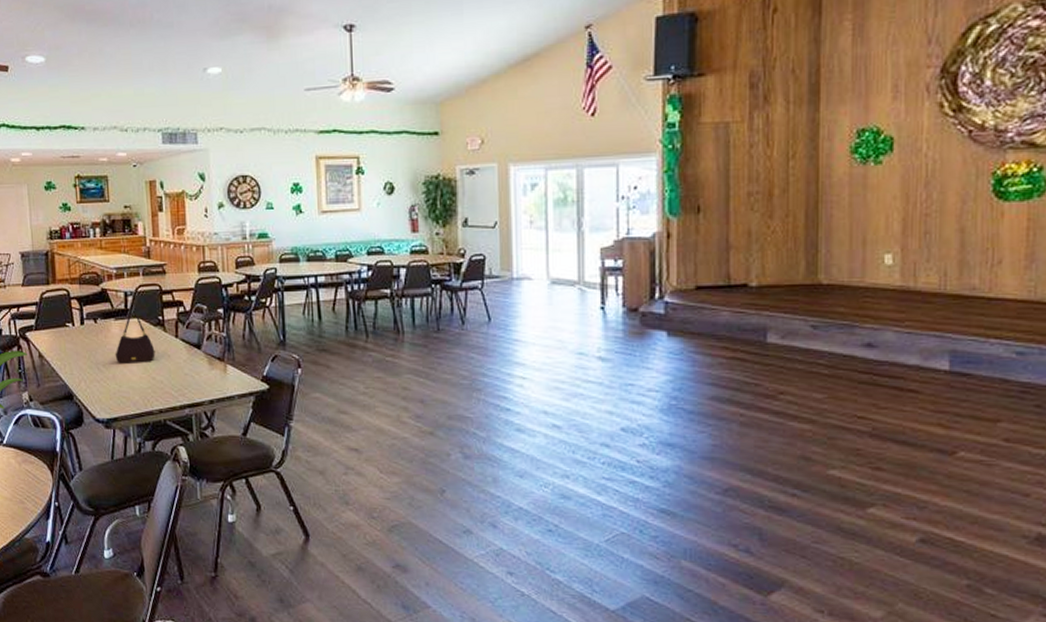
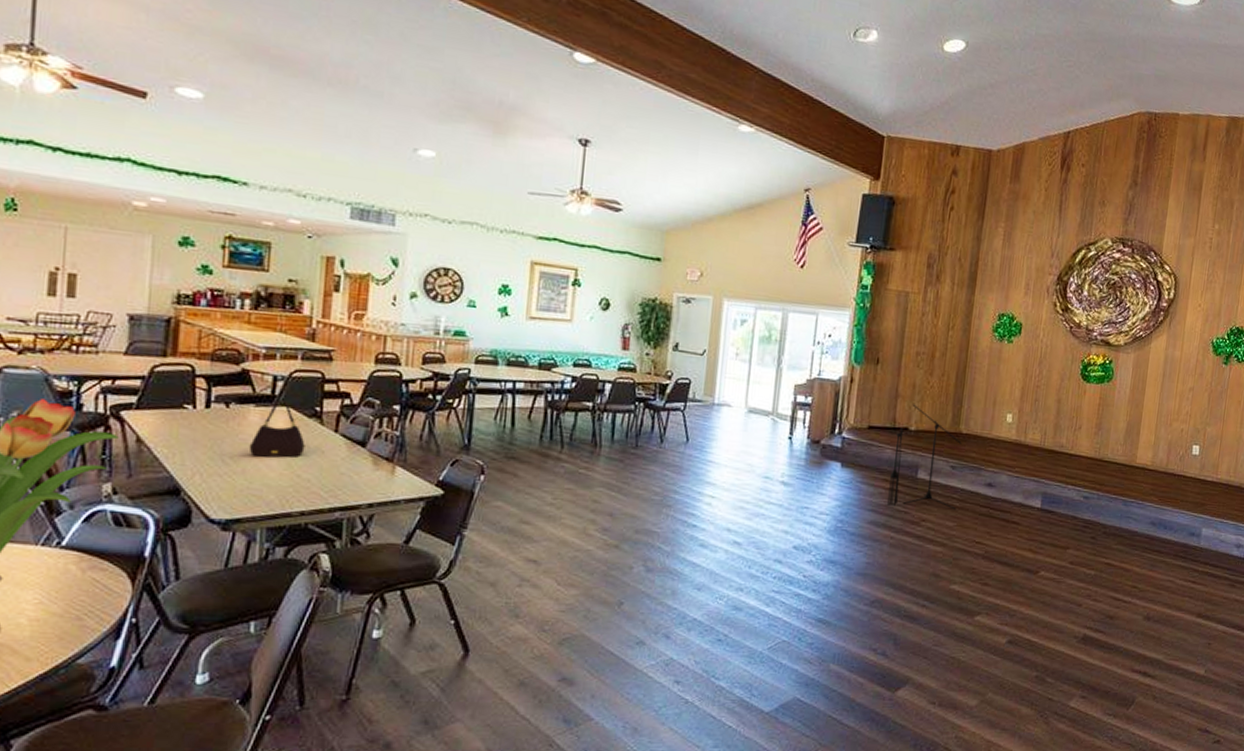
microphone stand: none [731,255,824,379] -> present [887,404,962,510]

